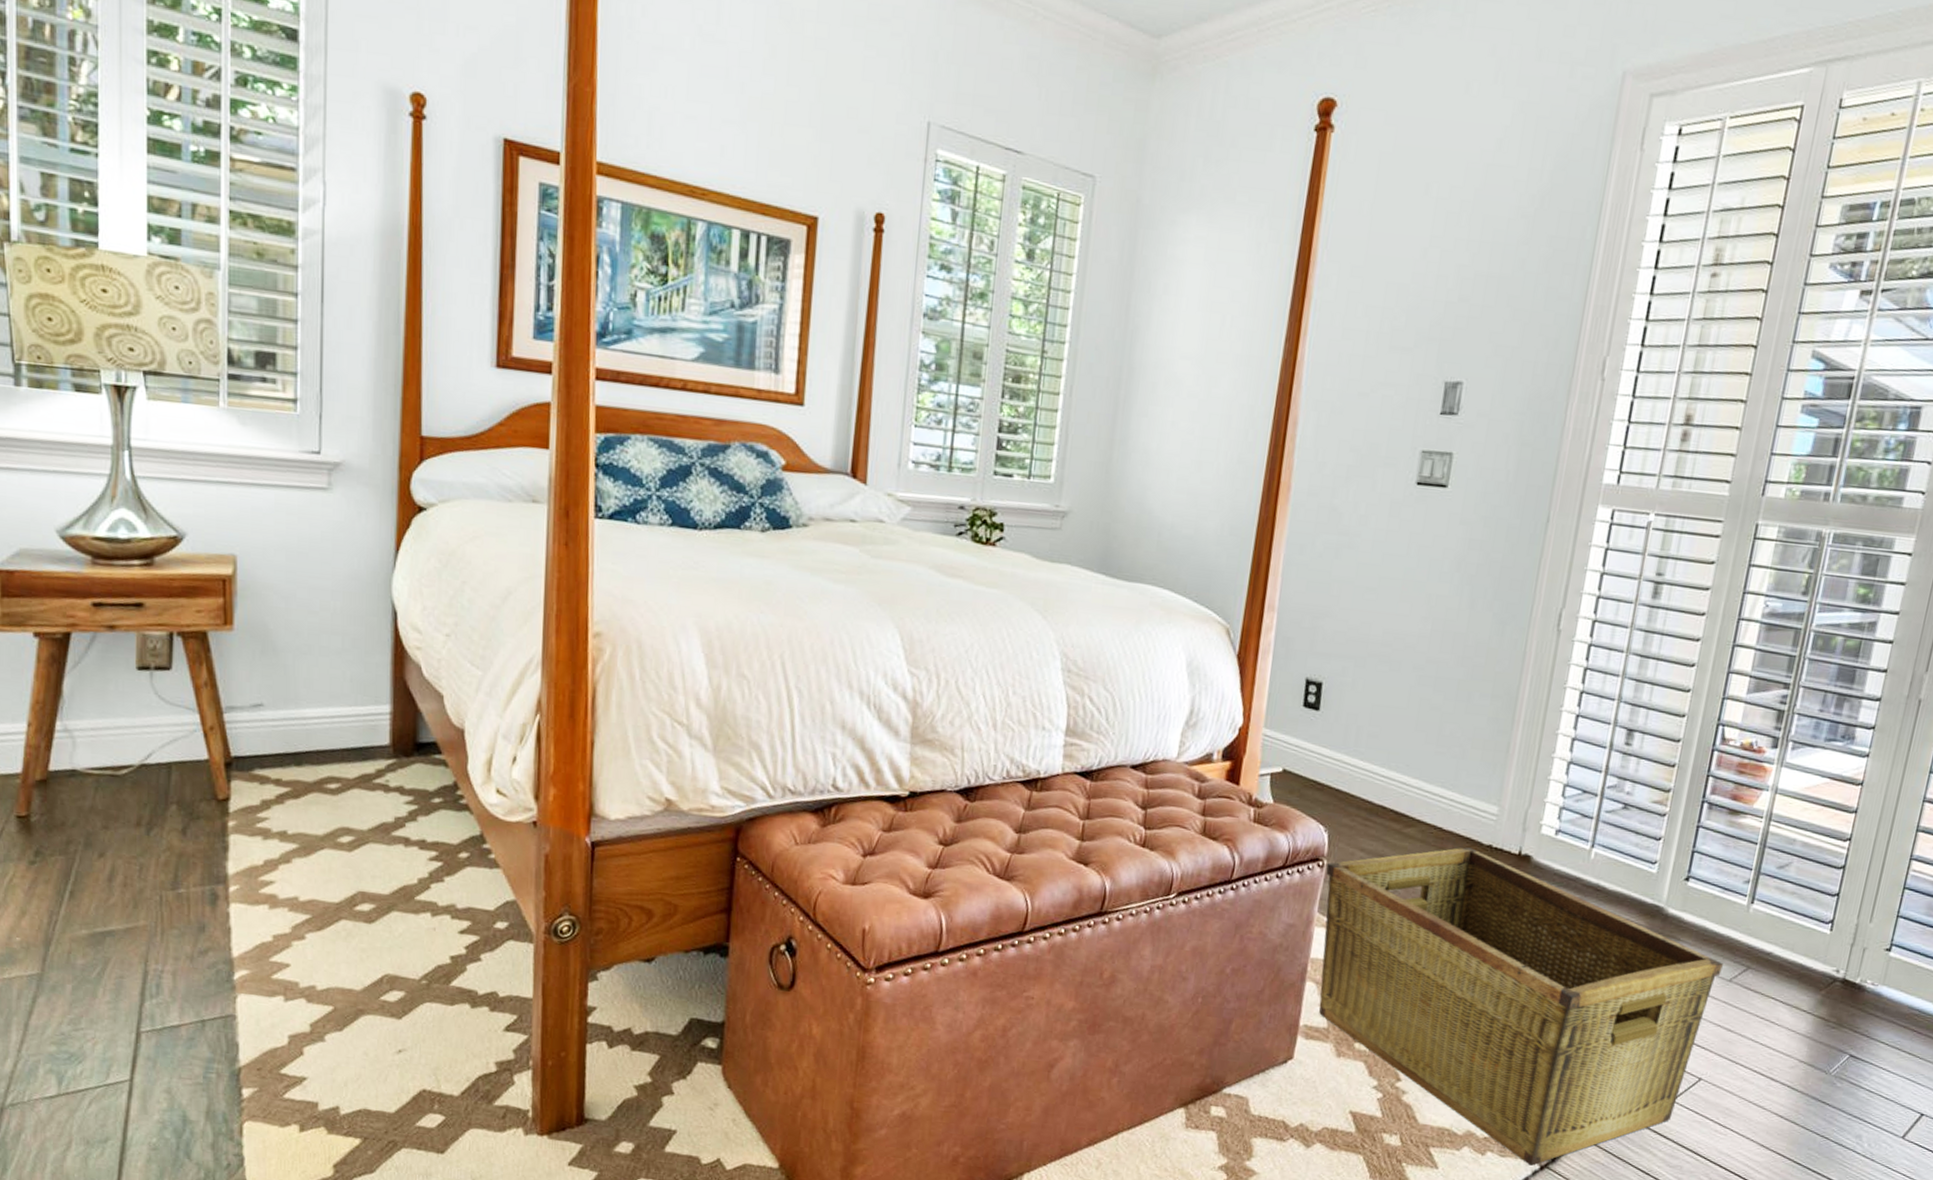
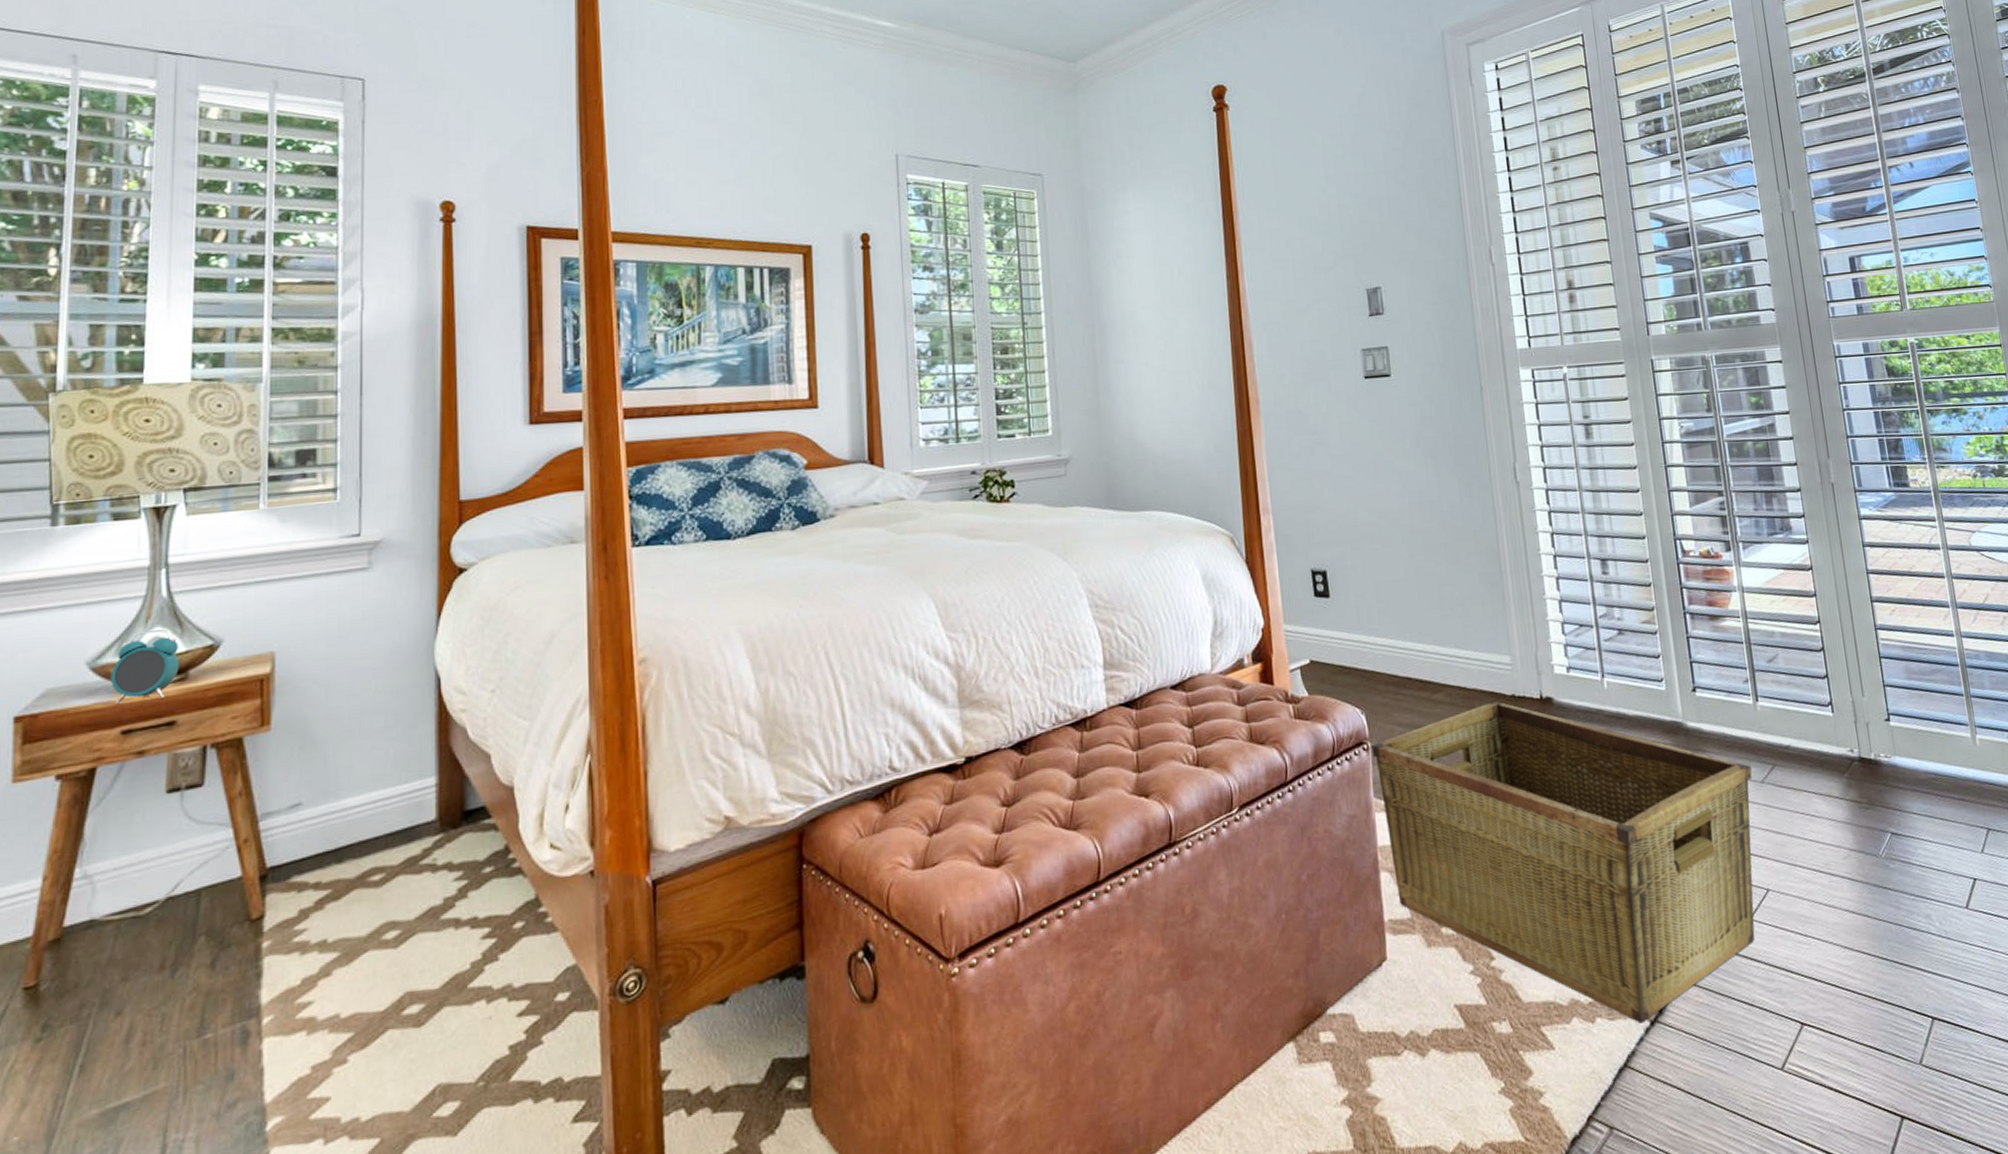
alarm clock: none [80,509,145,580] -> present [110,628,179,705]

